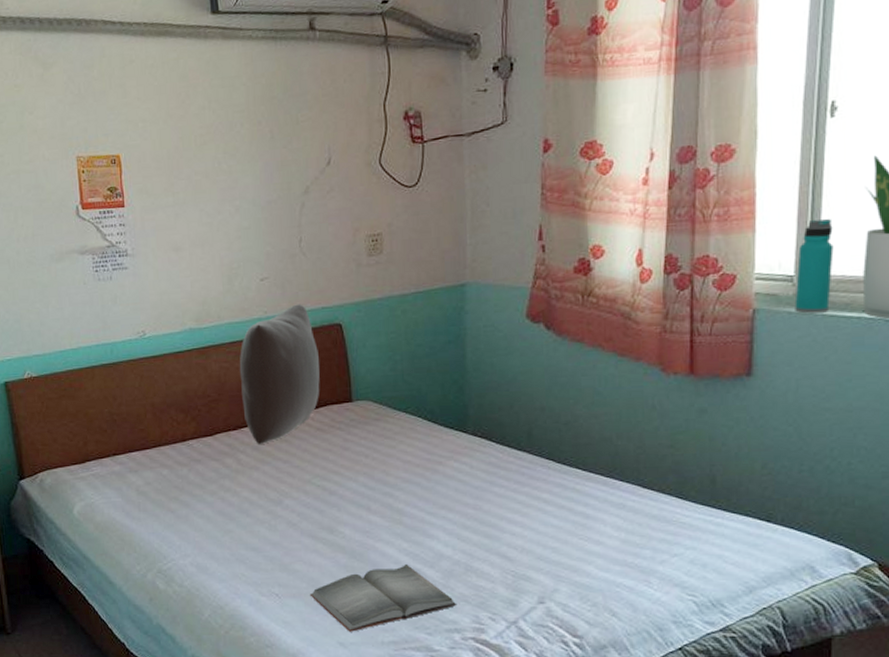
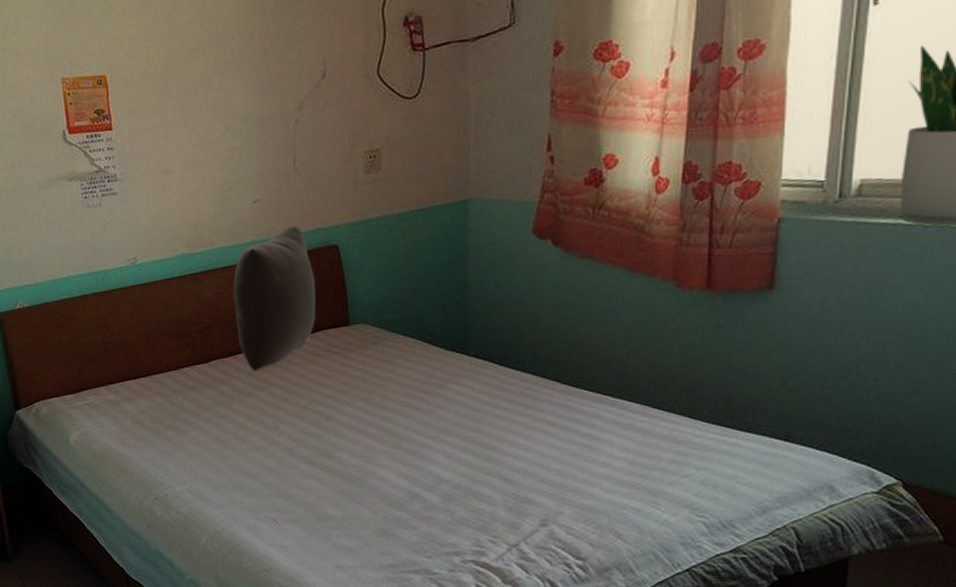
hardback book: present [309,563,457,632] -> none [307,487,457,556]
water bottle: present [794,219,834,314] -> none [824,118,871,222]

